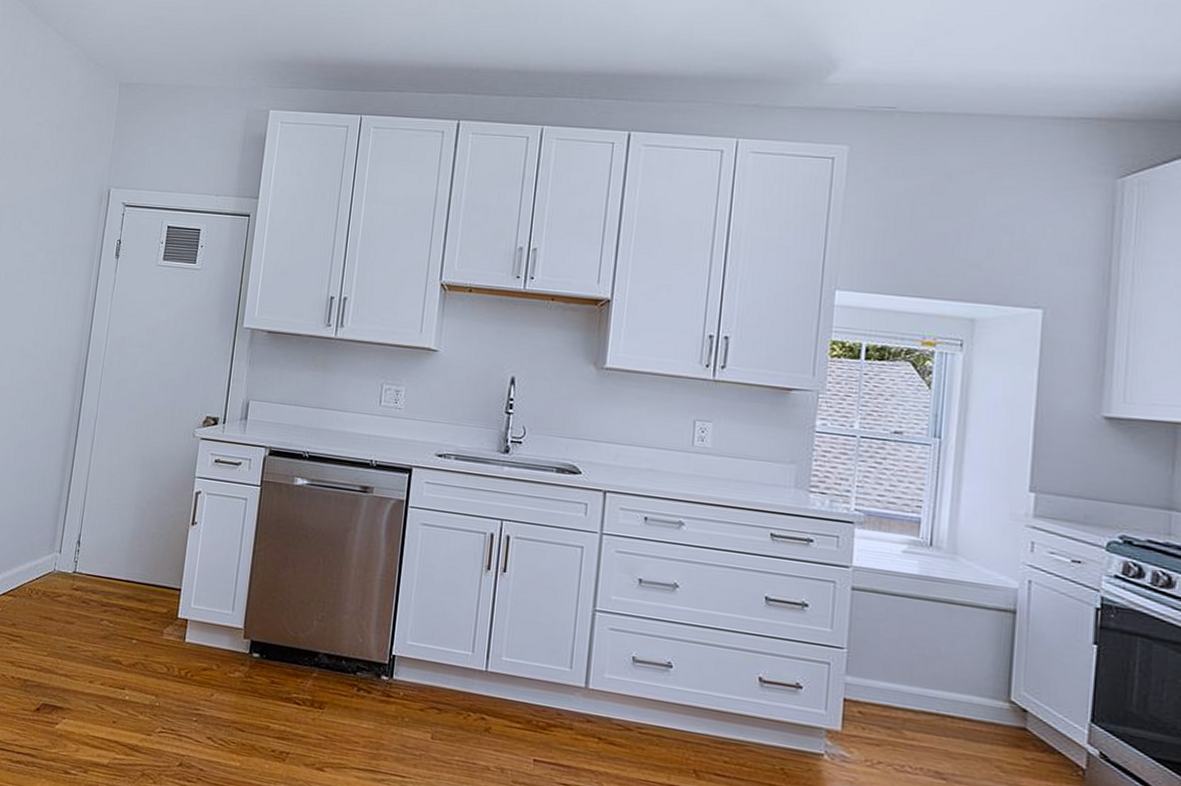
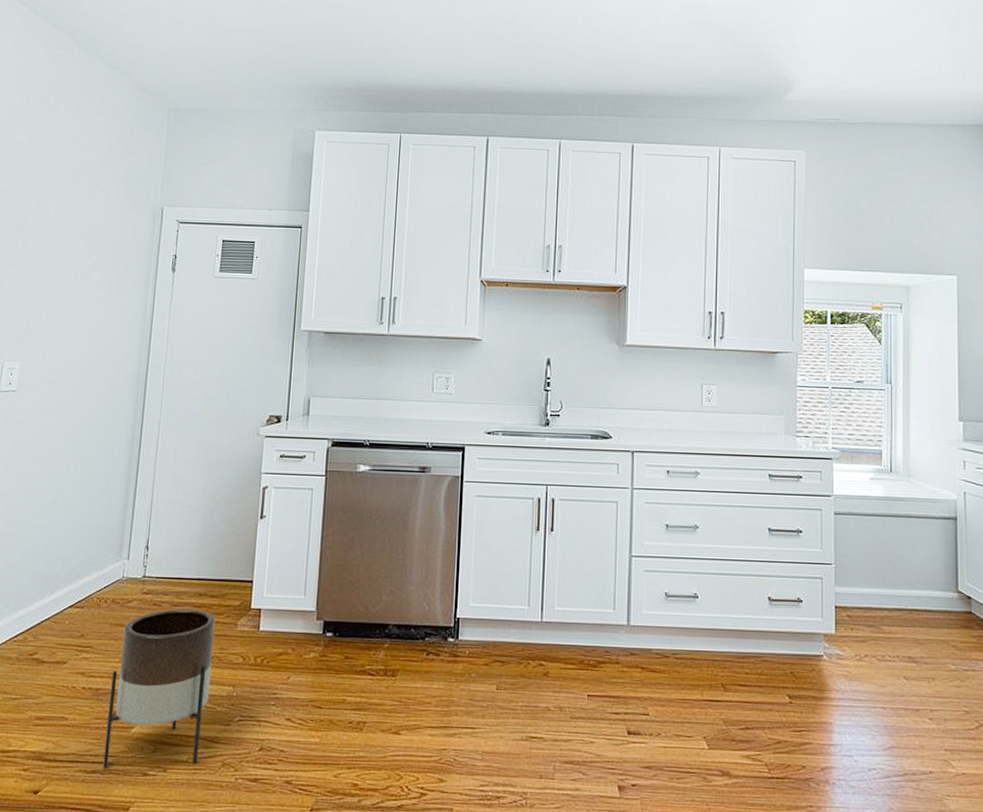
planter: none [27,608,142,770] -> present [103,608,216,768]

